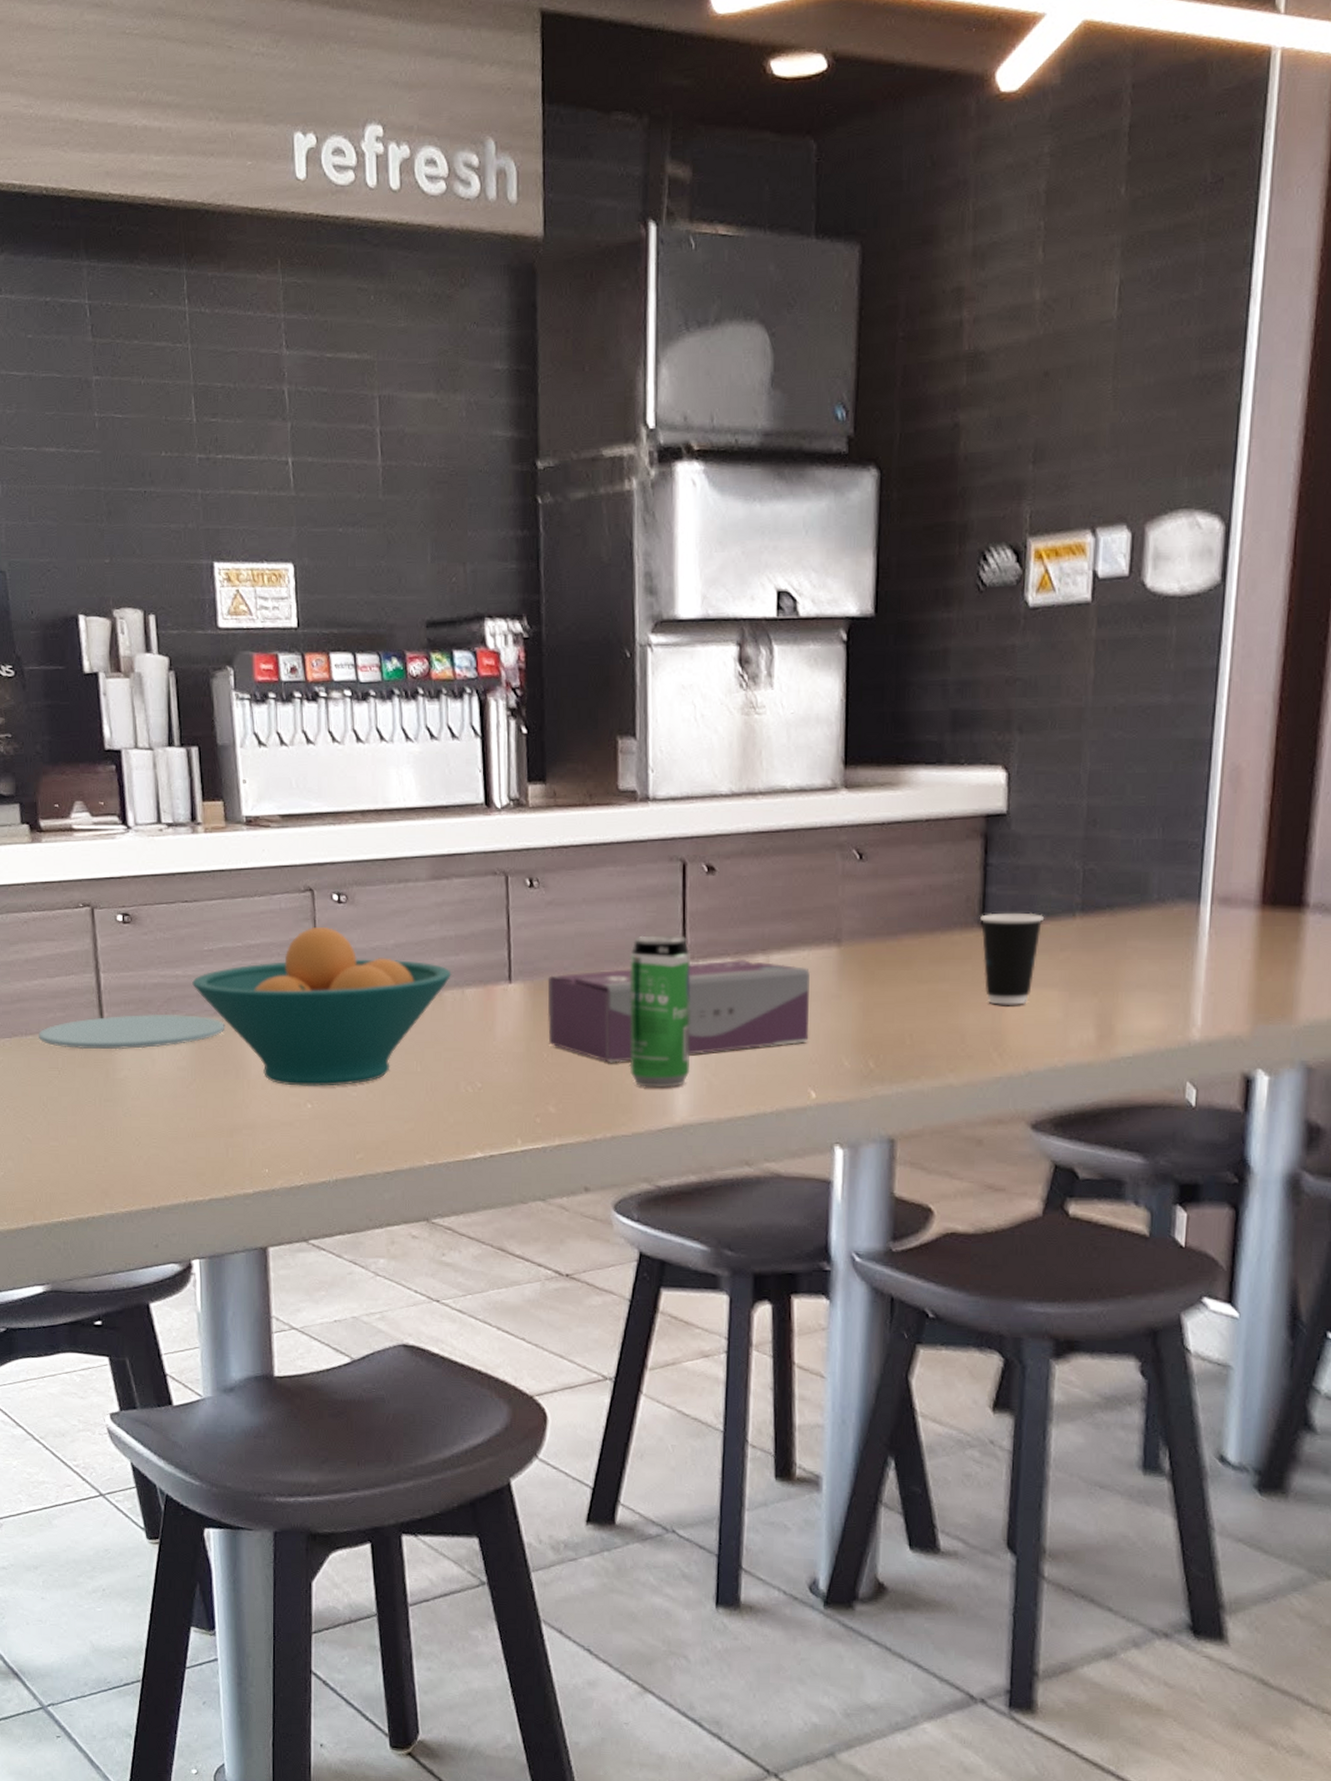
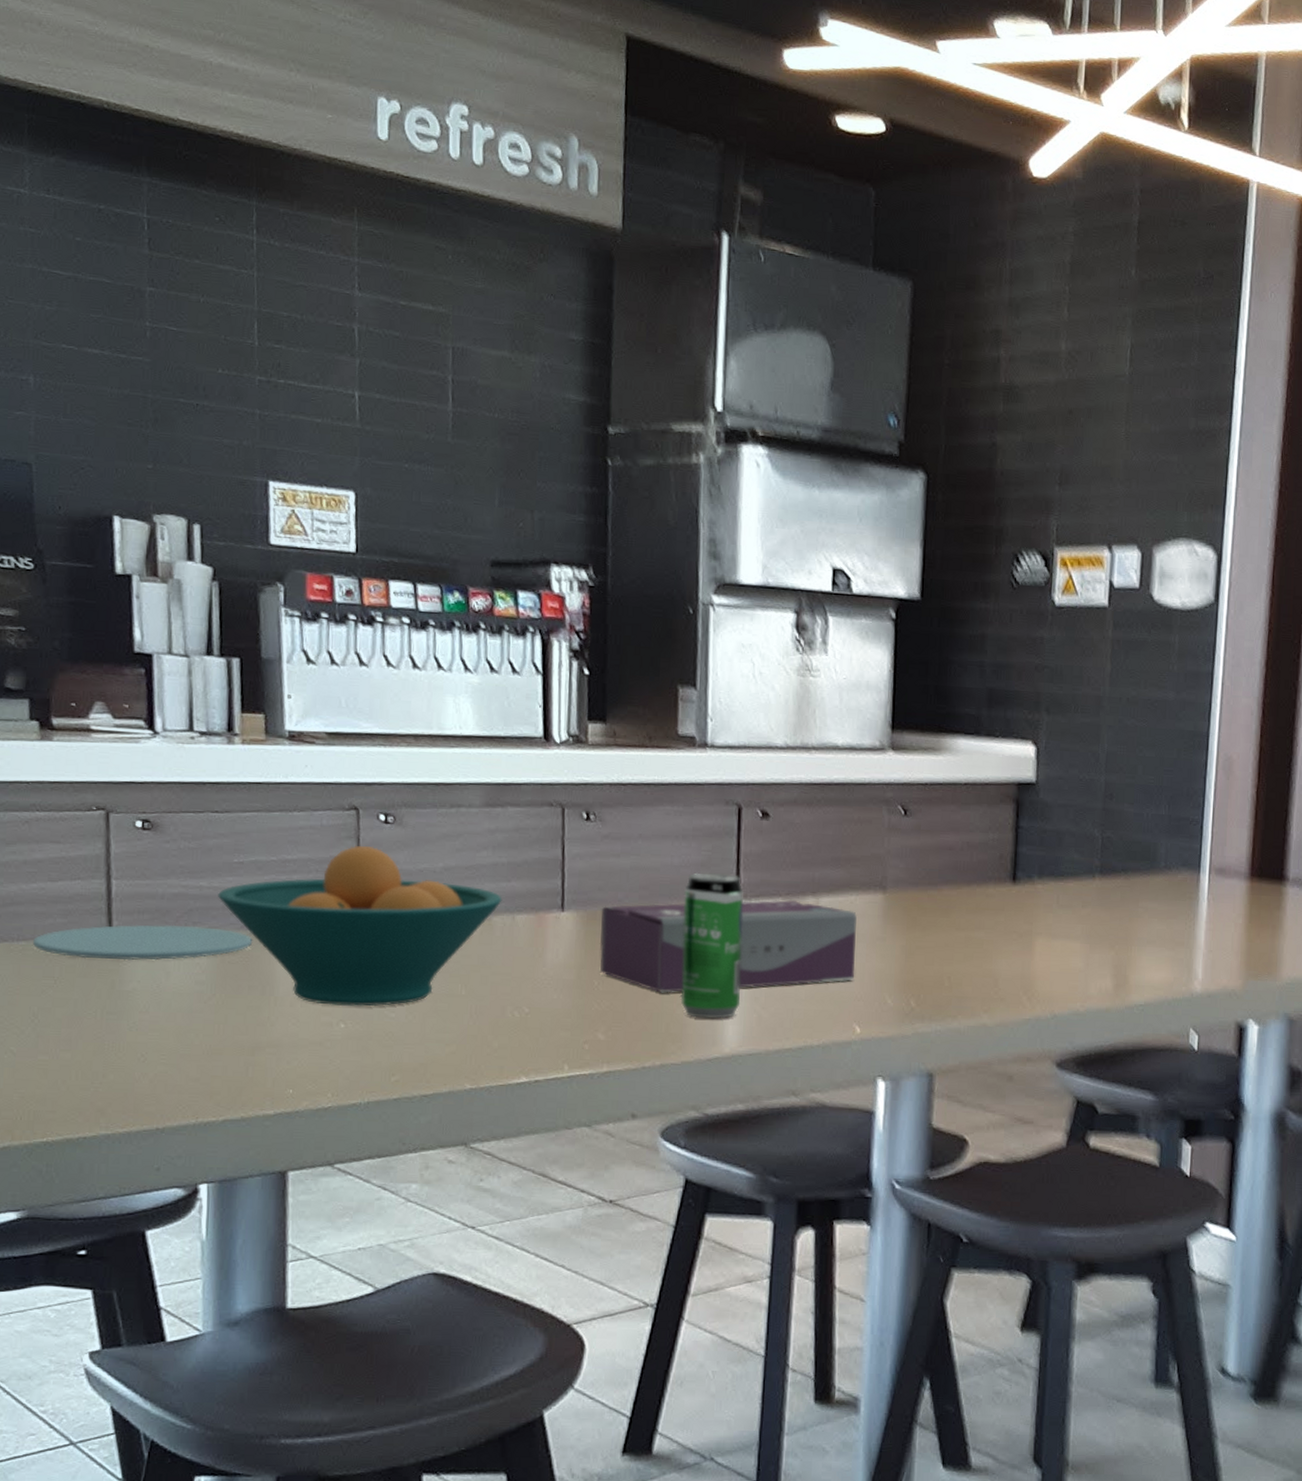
dixie cup: present [980,912,1045,1005] -> none [1012,871,1069,954]

